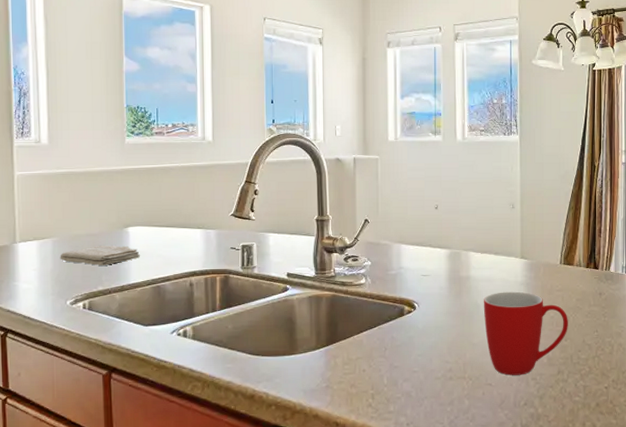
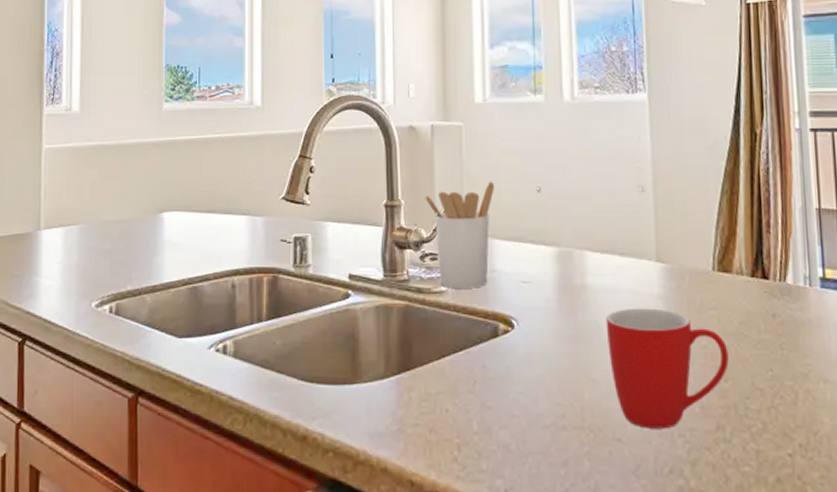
washcloth: present [60,245,141,266] -> none [86,234,177,259]
utensil holder: none [347,201,402,281] -> present [423,181,494,288]

